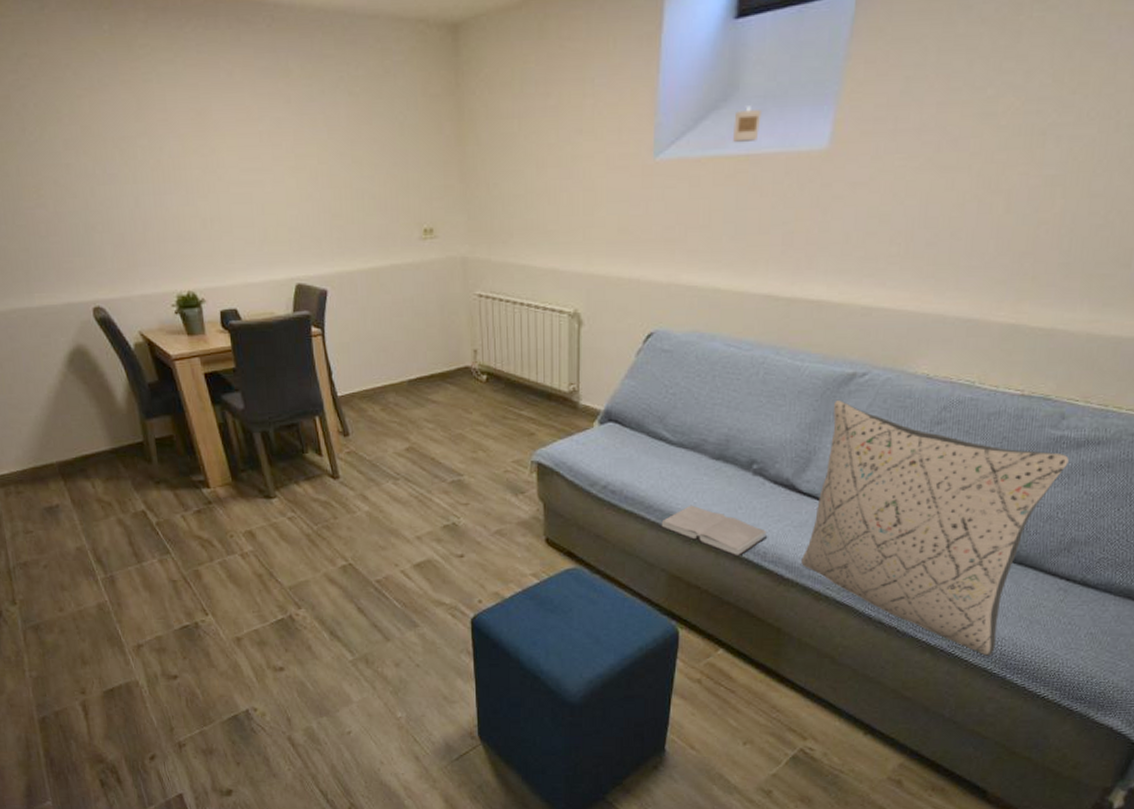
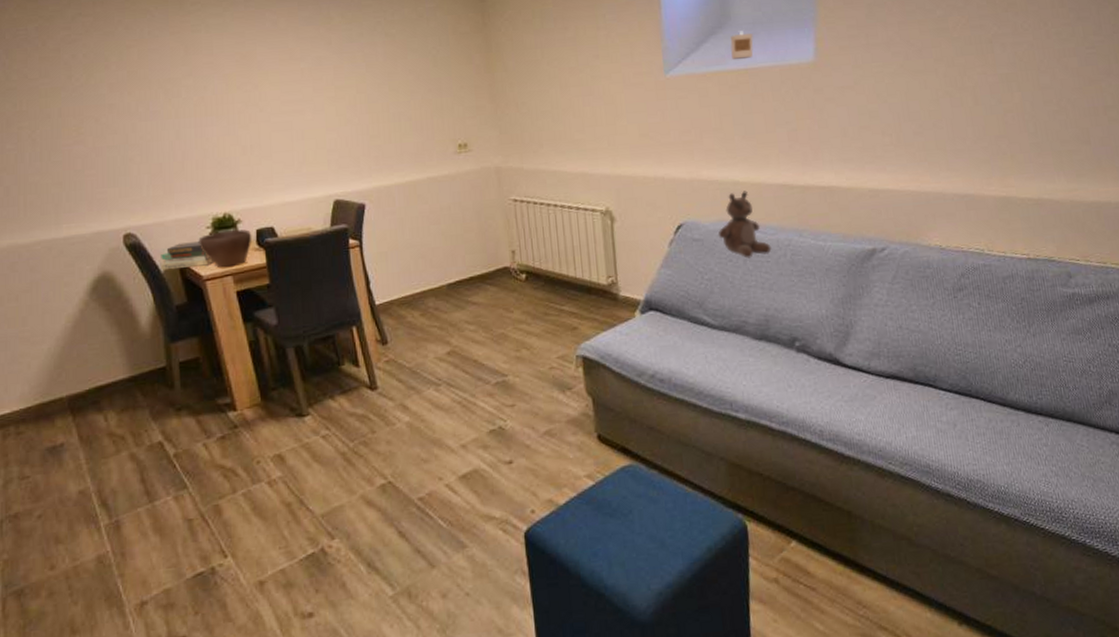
books: none [130,320,180,347] -> present [160,242,213,271]
bowl: none [164,310,217,349] -> present [198,229,252,269]
hardback book: present [660,505,768,558] -> none [712,387,822,439]
stuffed animal: none [689,300,744,375] -> present [717,190,772,259]
pillow: present [801,401,1069,656] -> none [858,275,1087,521]

